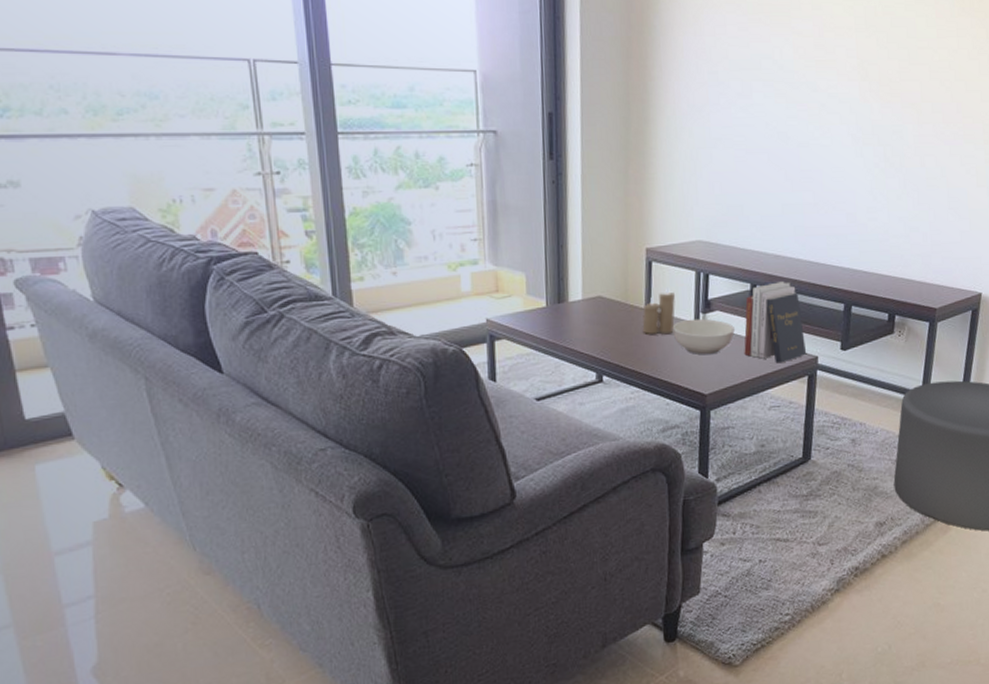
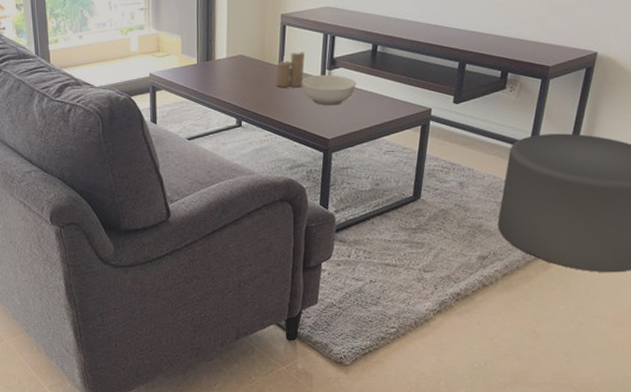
books: present [744,280,807,364] -> none [364,41,421,114]

